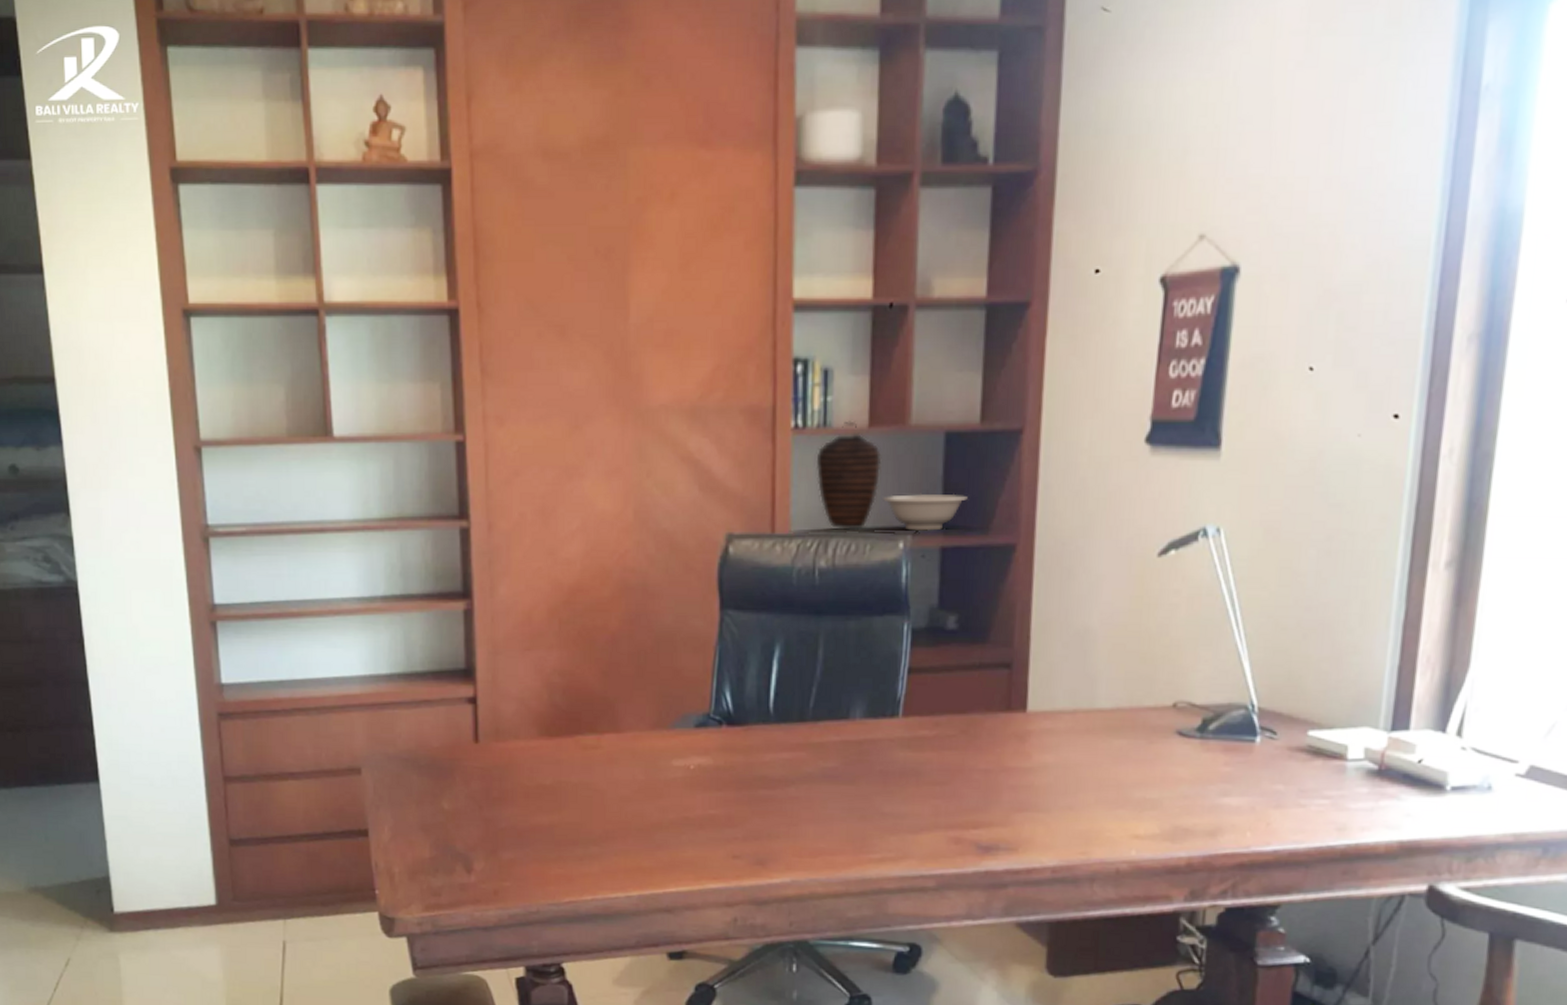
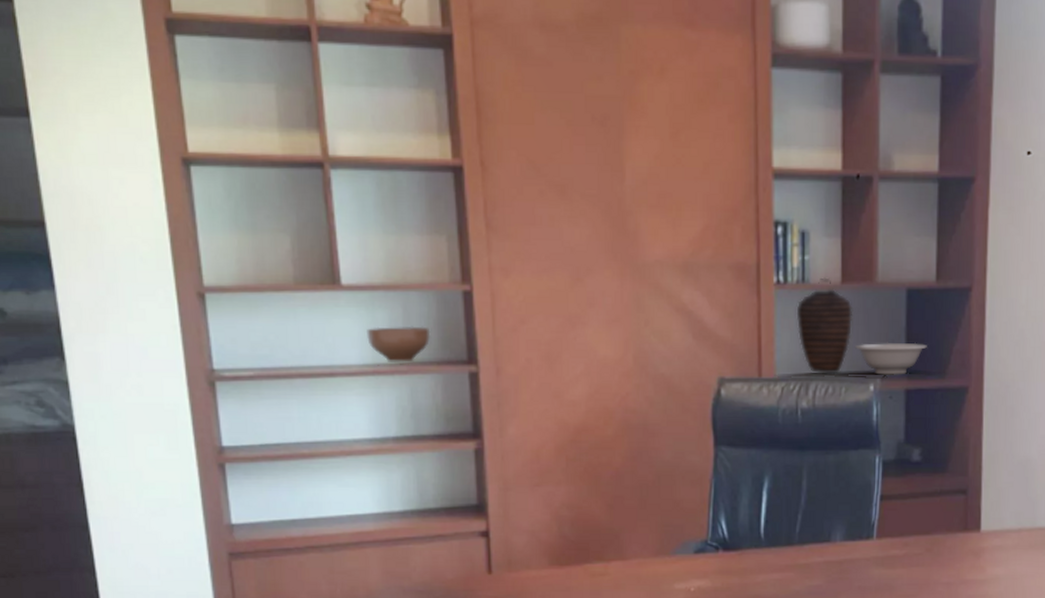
bowl: none [356,479,422,518] -> present [365,326,431,363]

